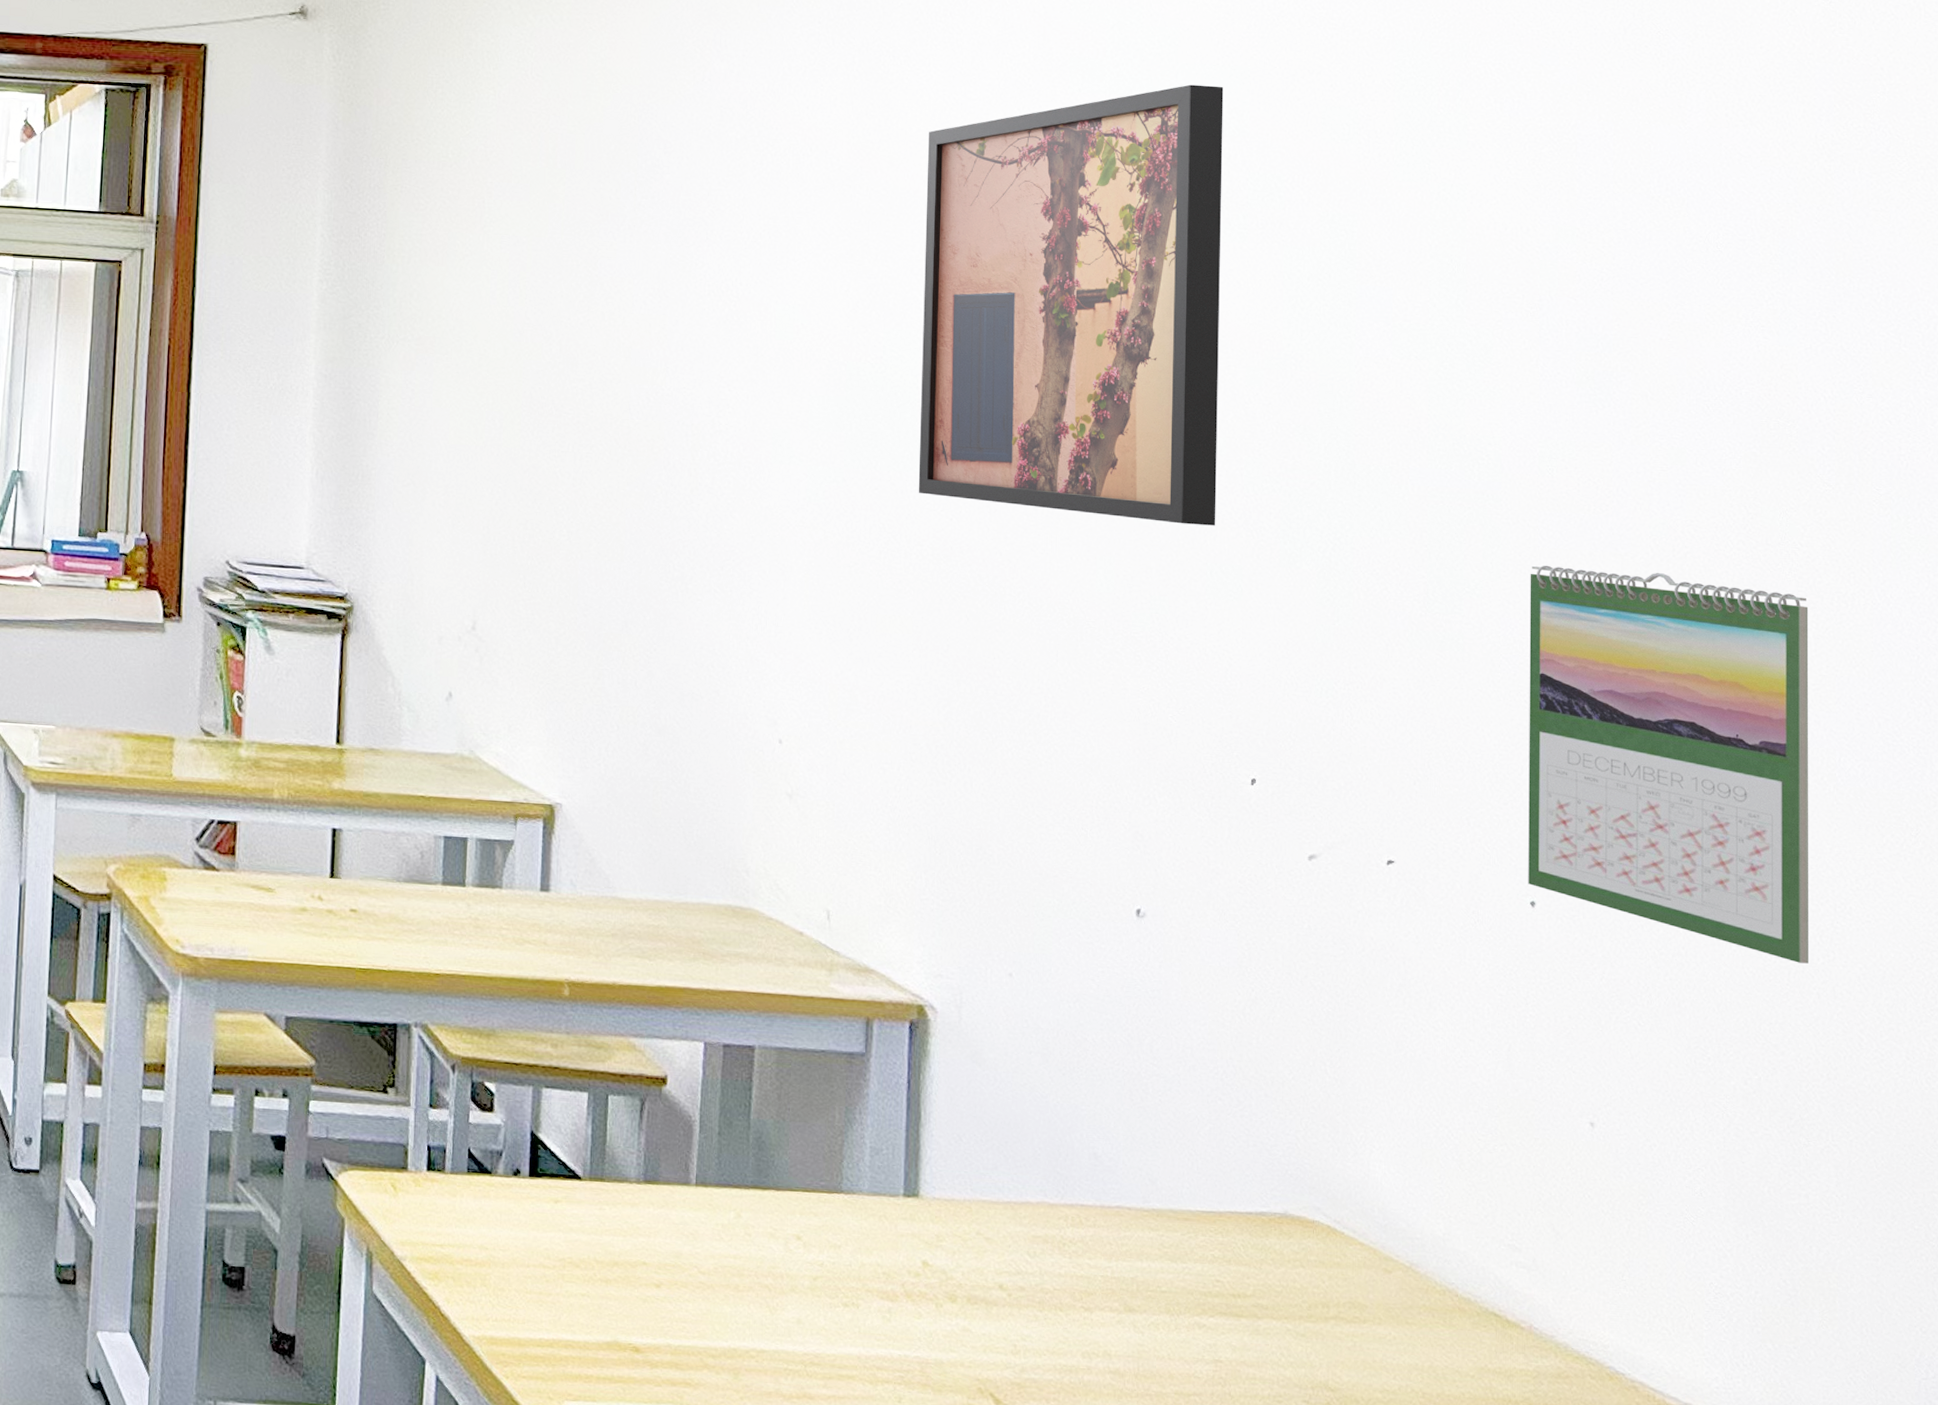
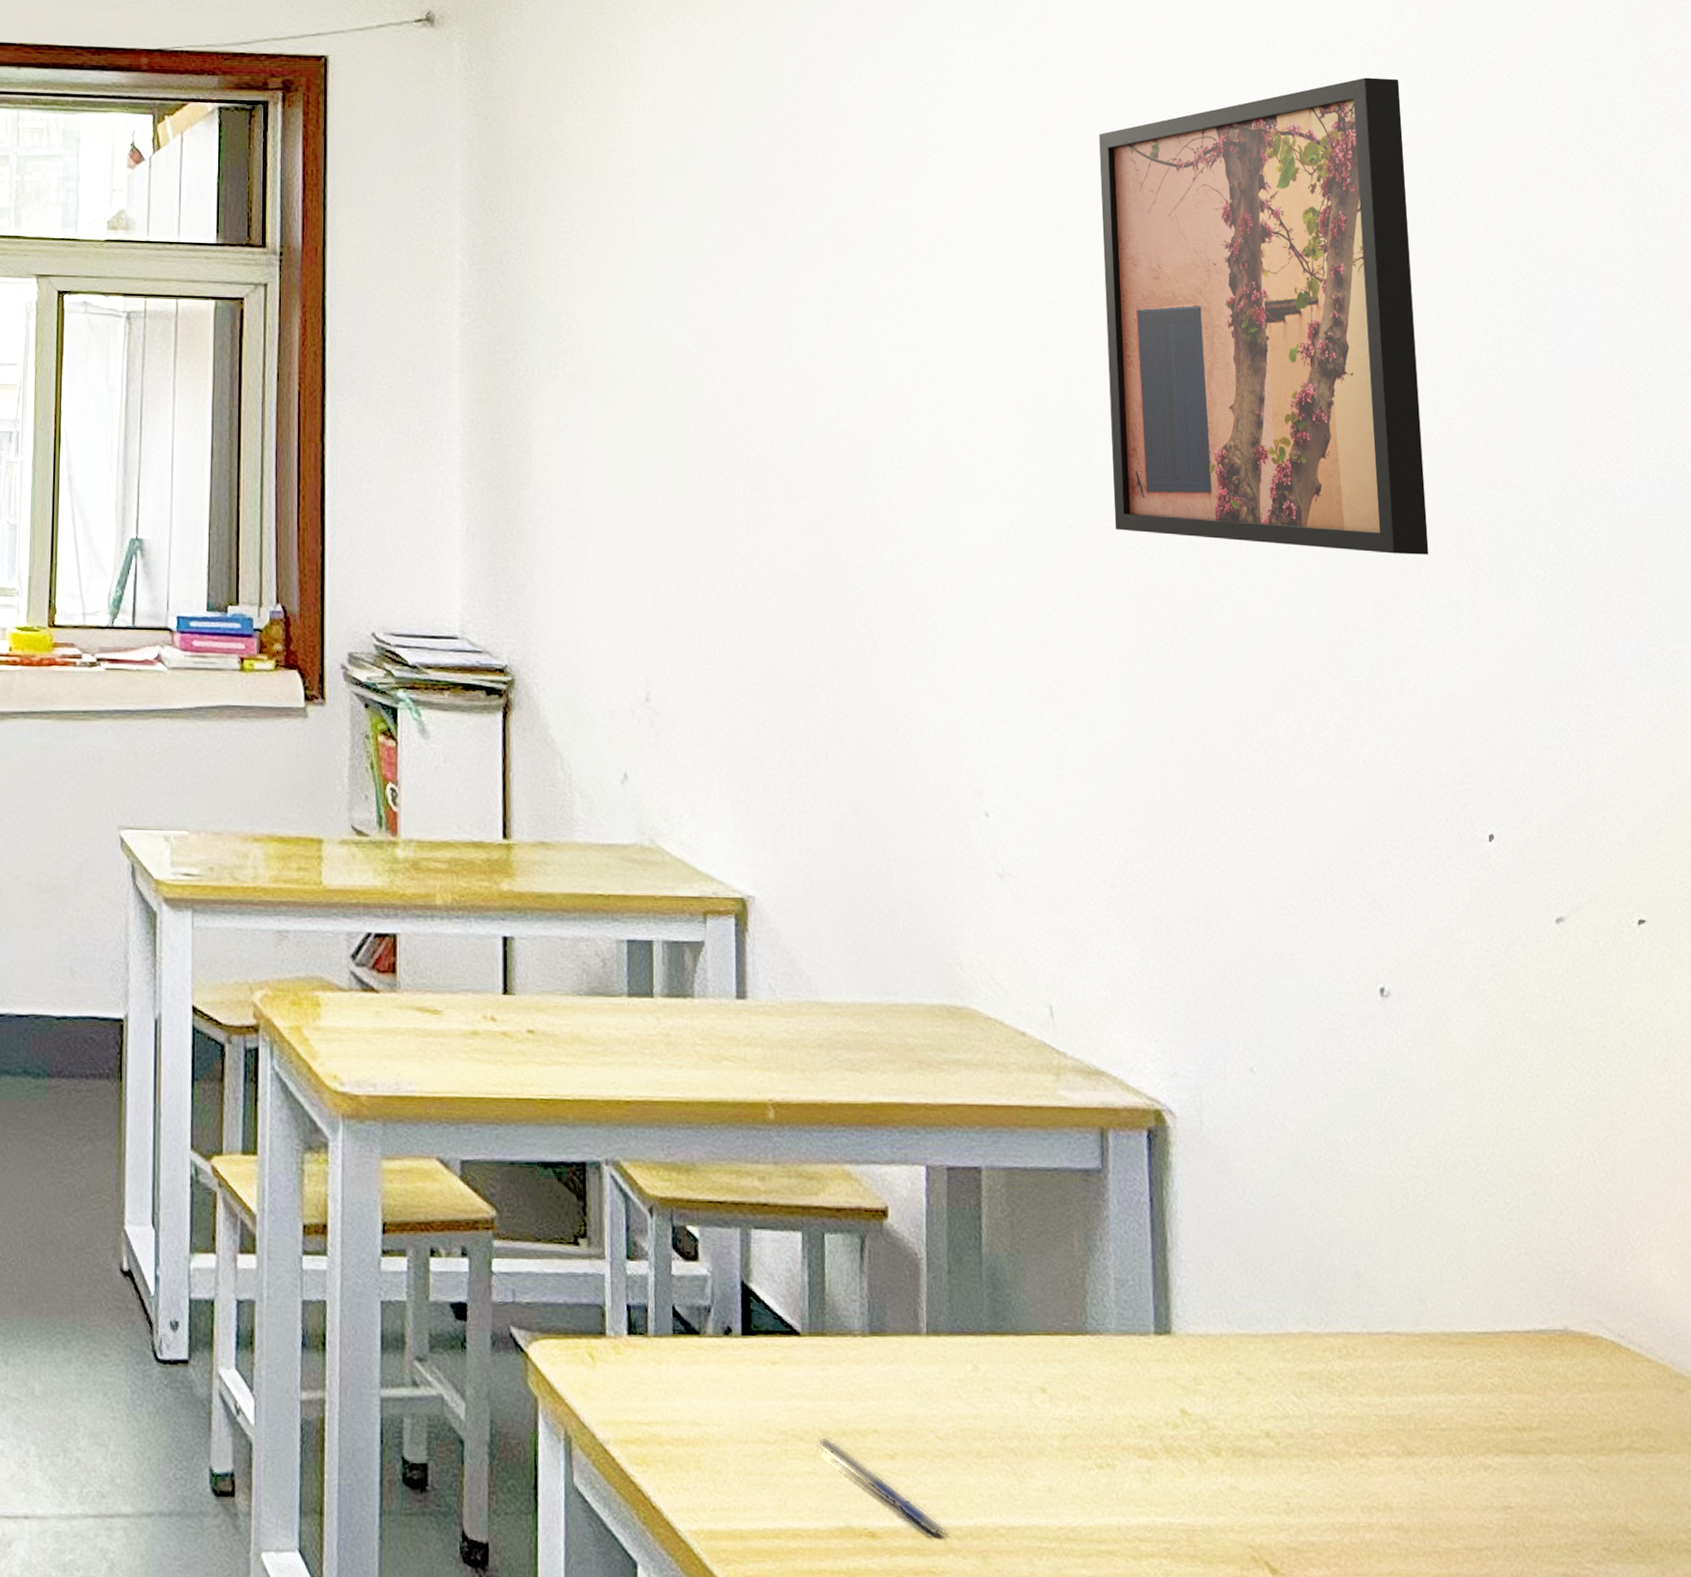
pen: none [590,1264,706,1354] -> present [816,1436,950,1536]

